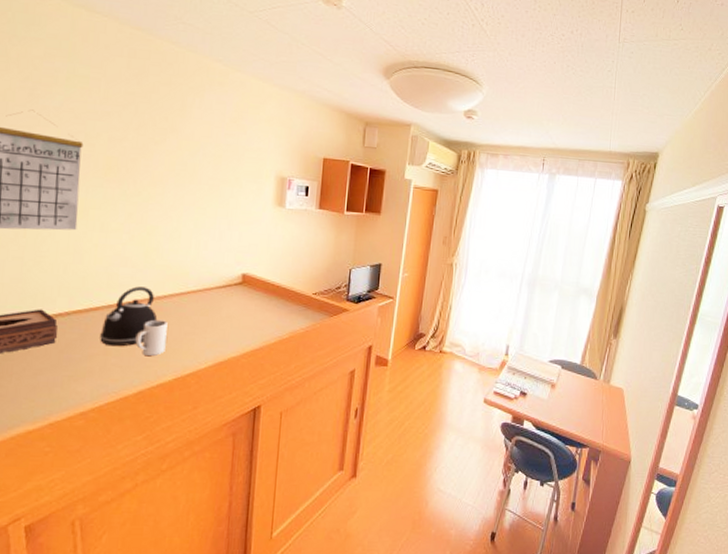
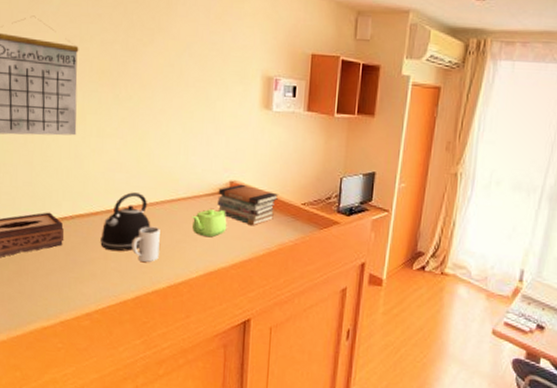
teapot: none [202,301,239,329] -> present [192,209,227,238]
book stack: none [229,276,291,316] -> present [217,184,279,226]

